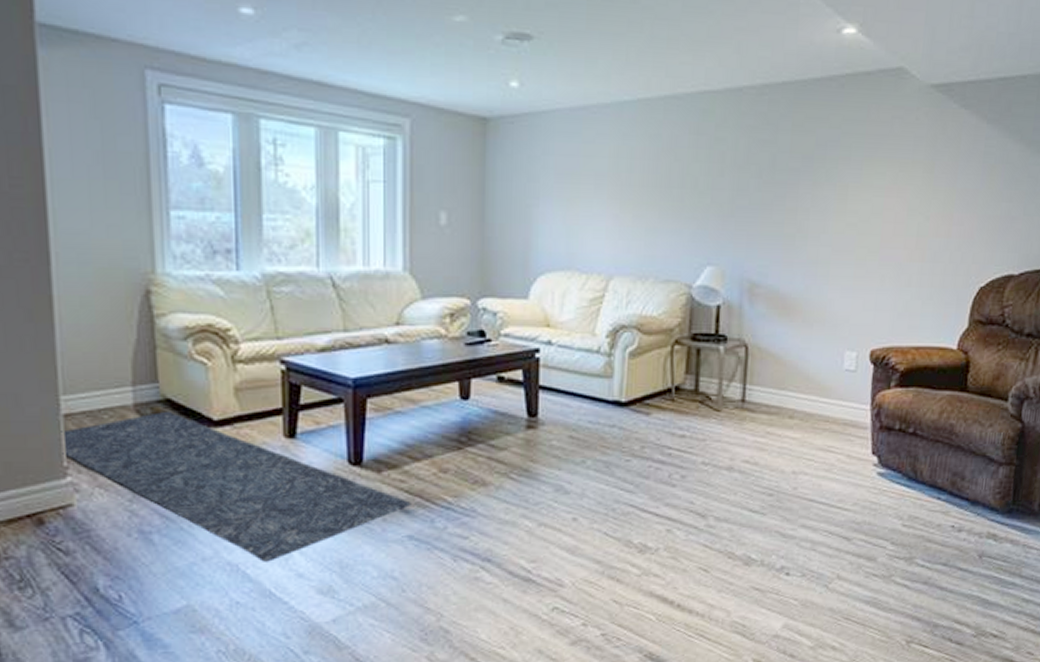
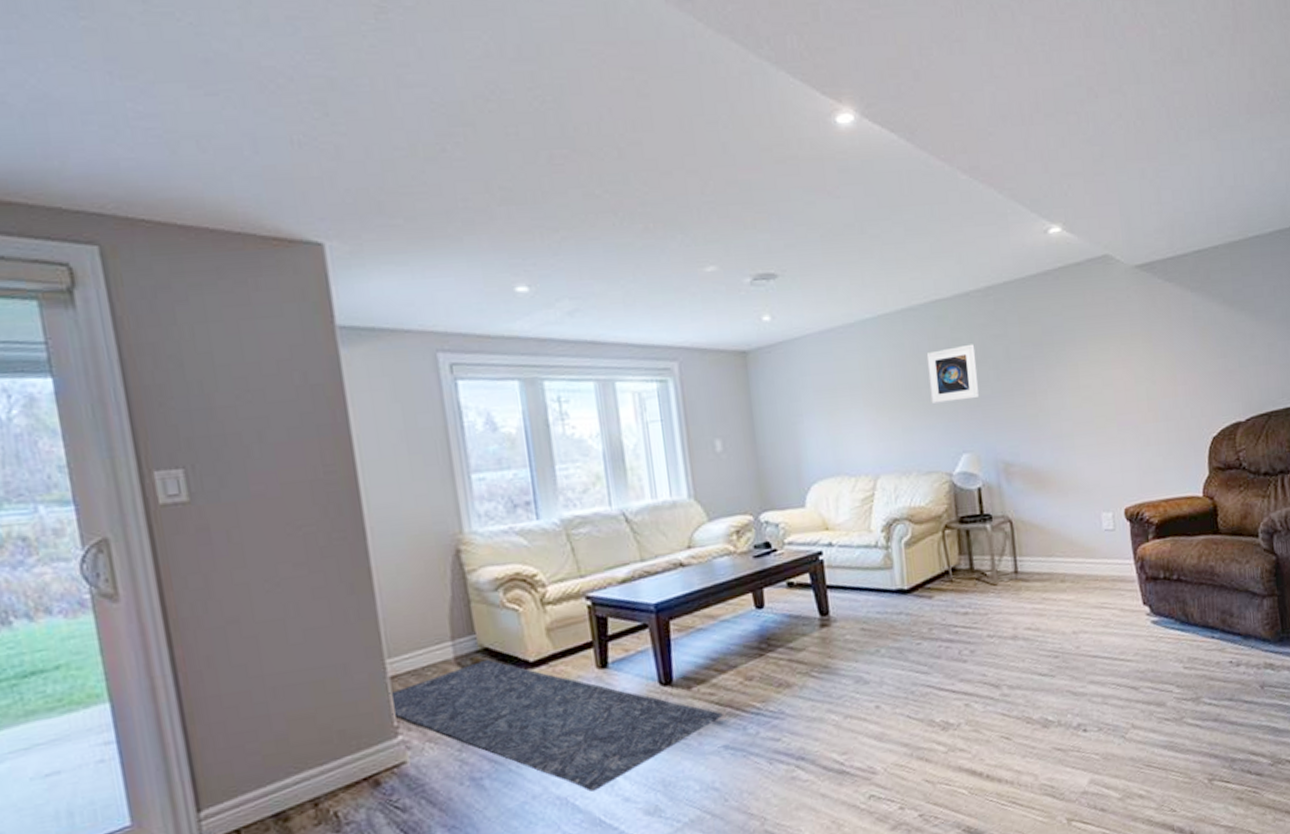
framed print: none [681,146,739,208] -> present [926,344,980,404]

